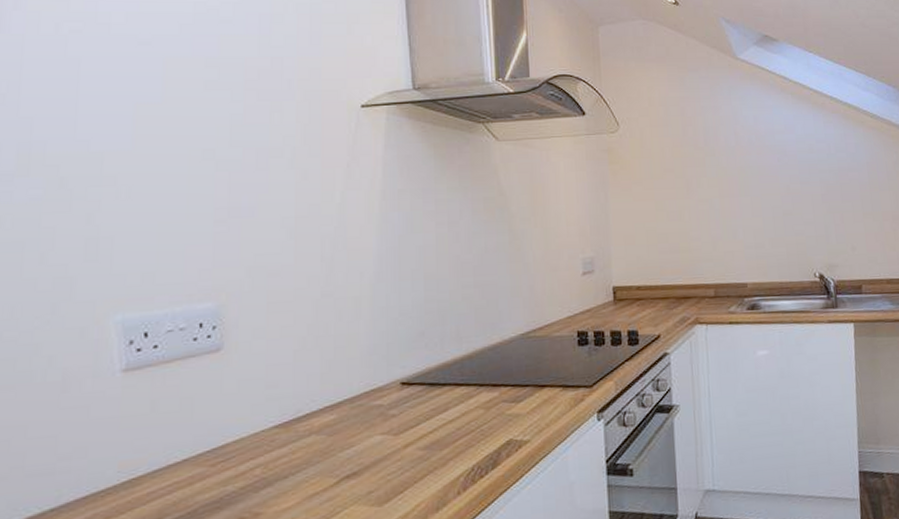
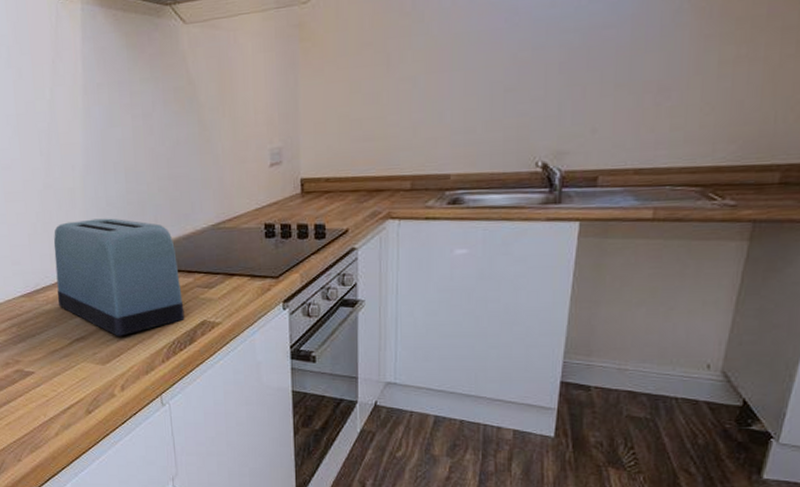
toaster: none [325,329,487,468] -> present [53,218,185,336]

